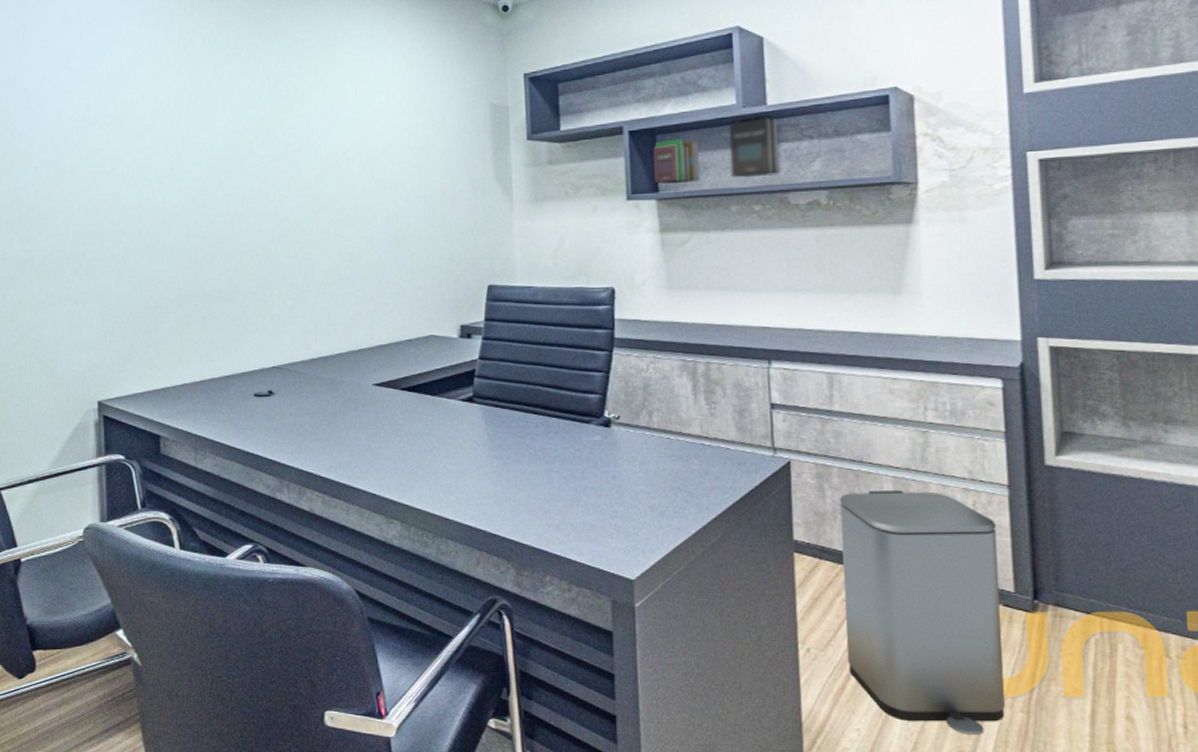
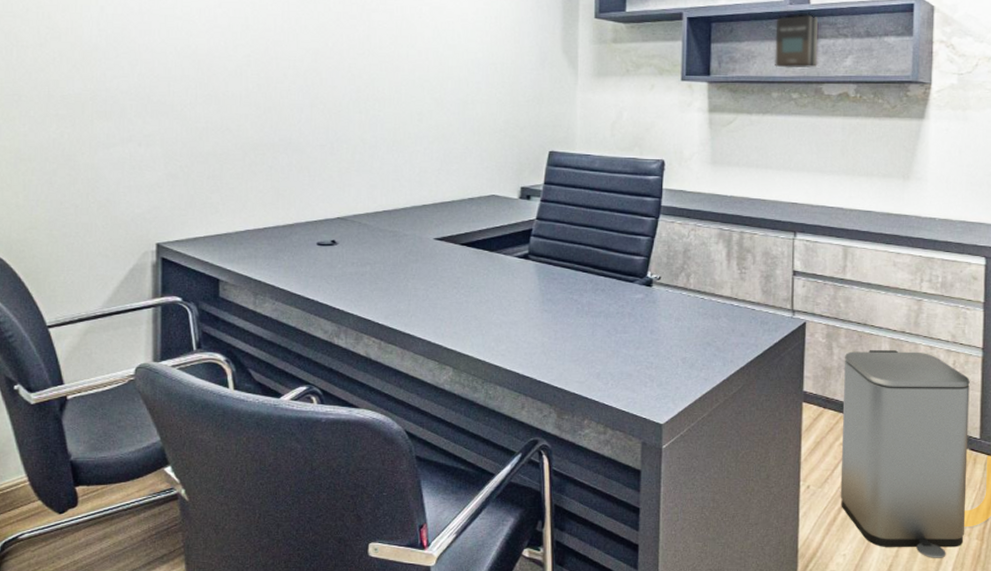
books: present [653,138,700,184] -> none [707,28,748,69]

